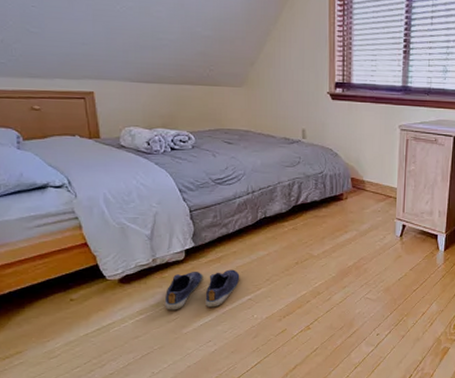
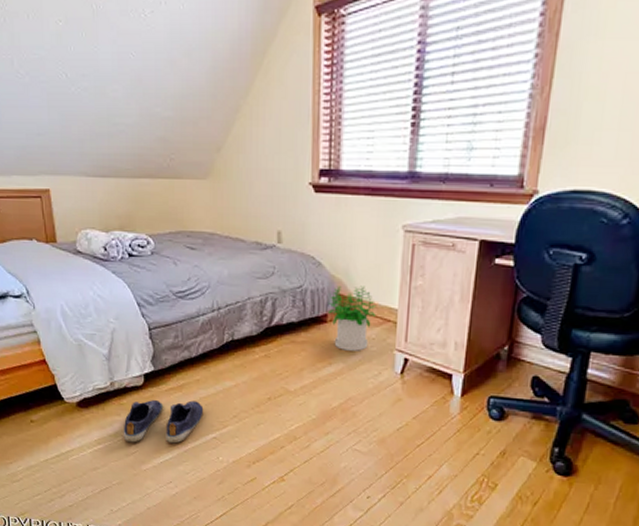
potted plant: none [343,171,381,221] -> present [328,286,377,351]

